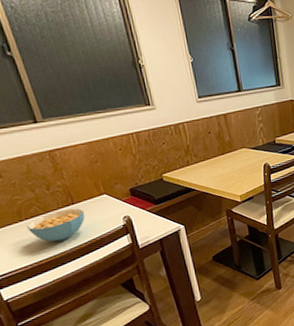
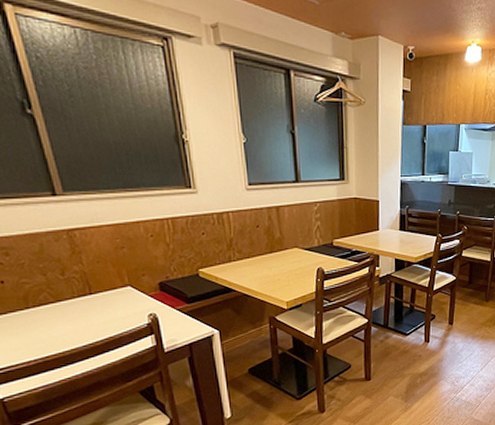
cereal bowl: present [26,208,85,242] -> none [33,299,104,336]

